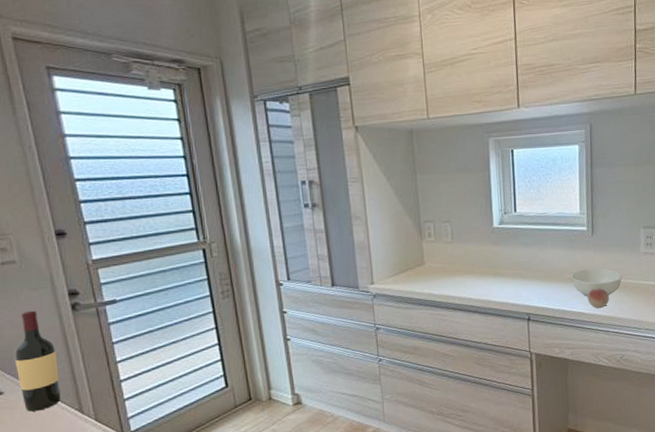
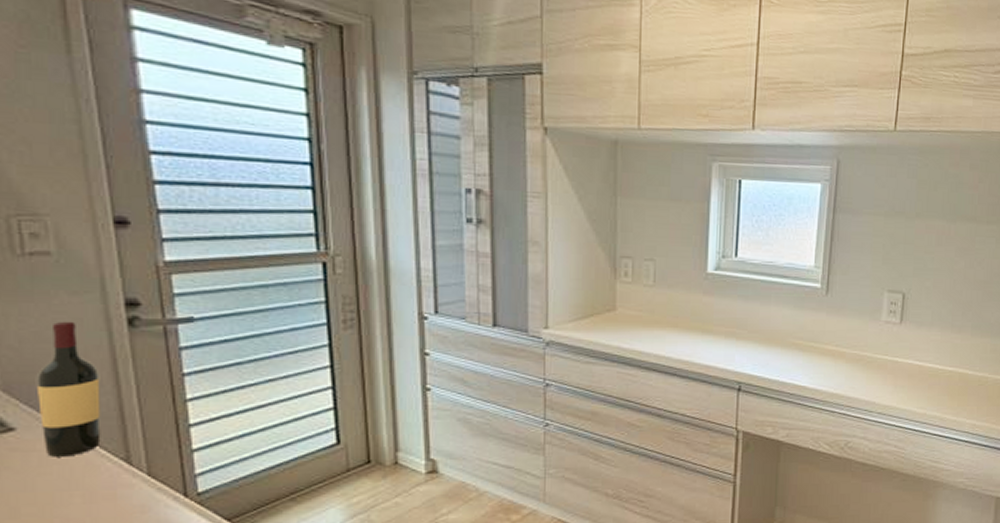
bowl: present [571,268,622,297] -> none [796,334,857,369]
fruit: present [587,288,609,309] -> none [813,359,839,384]

